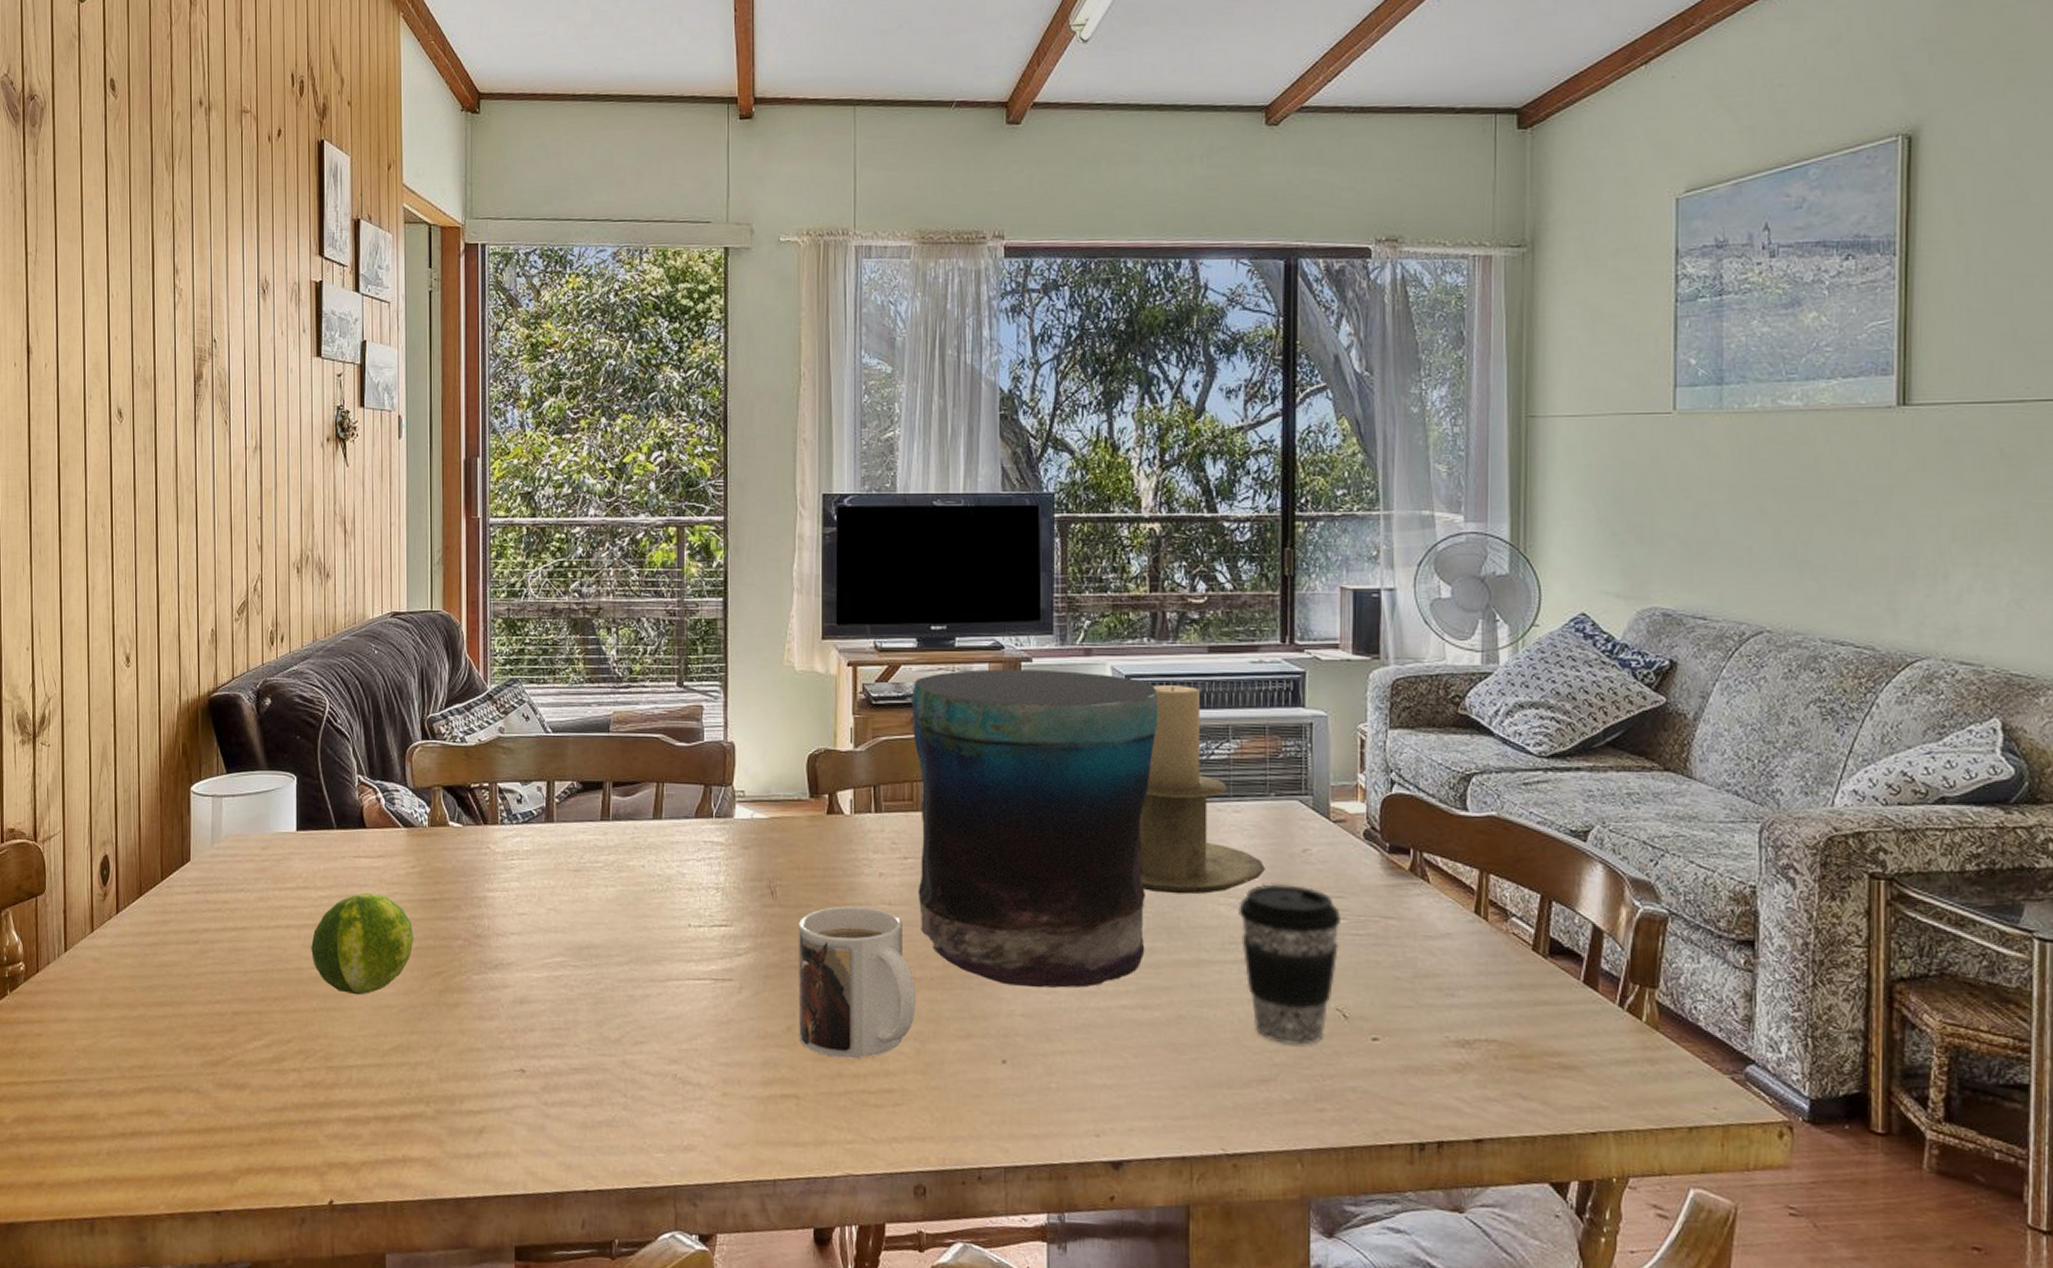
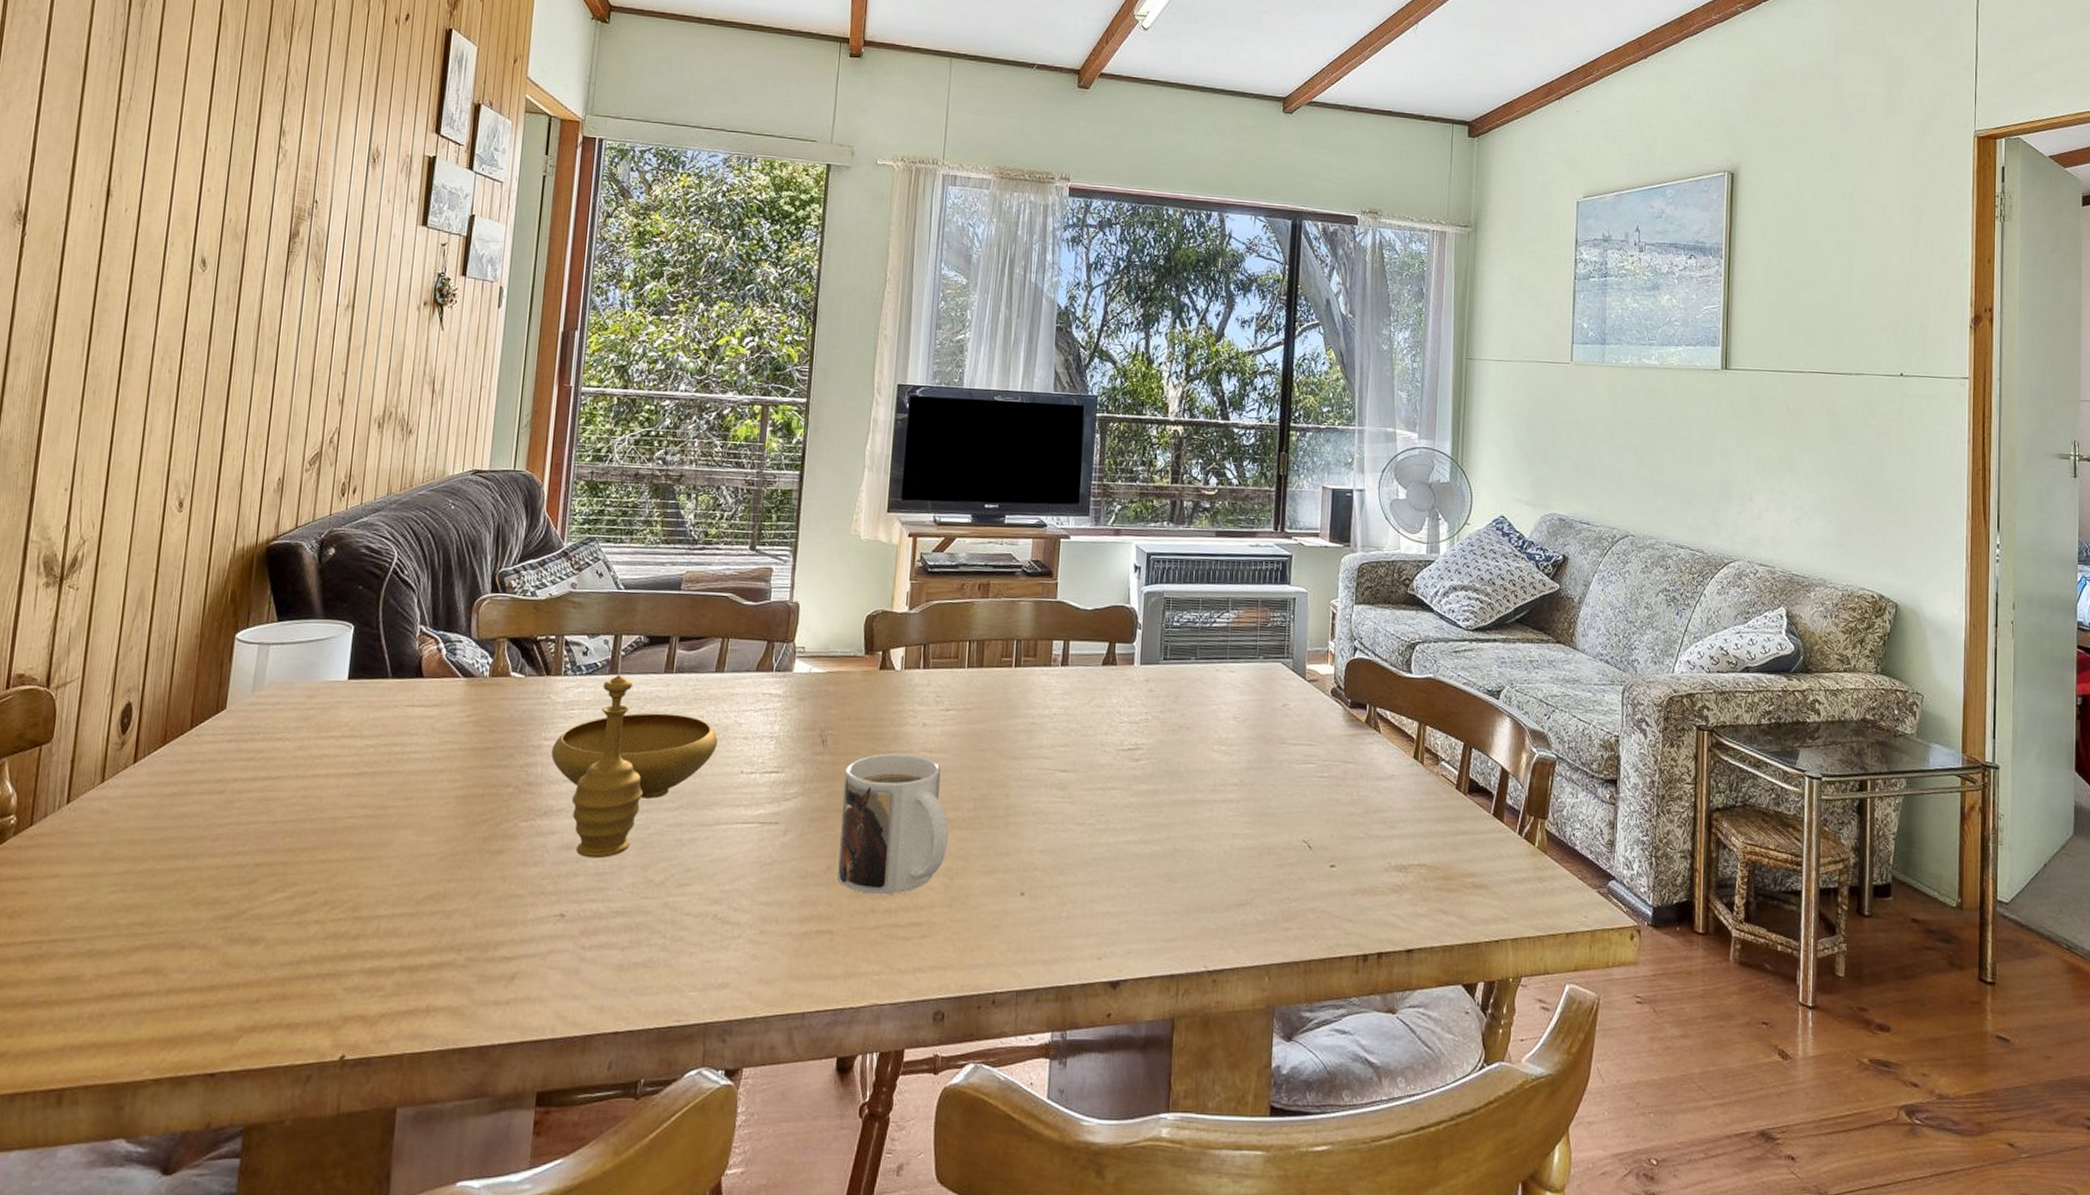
fruit: present [311,892,414,995] -> none [349,741,463,844]
decorative bowl: none [497,823,662,1014] -> present [551,675,718,859]
vase: present [911,669,1159,988] -> none [956,544,1174,827]
candle holder: present [1139,685,1265,894] -> none [1149,562,1252,743]
coffee cup: present [1237,884,1340,1045] -> none [1227,734,1310,873]

